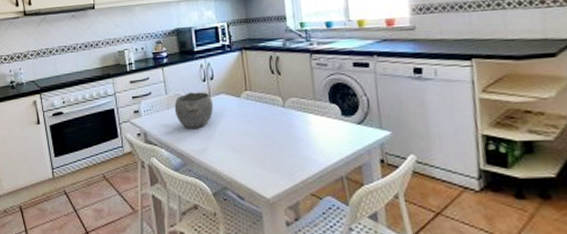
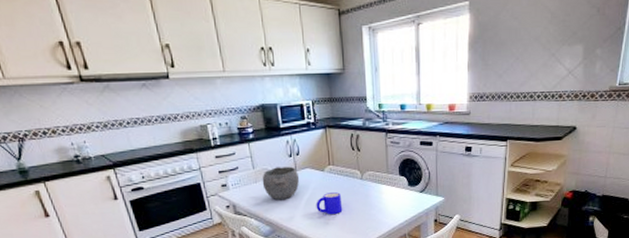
mug: none [231,122,262,147] -> present [316,192,343,214]

